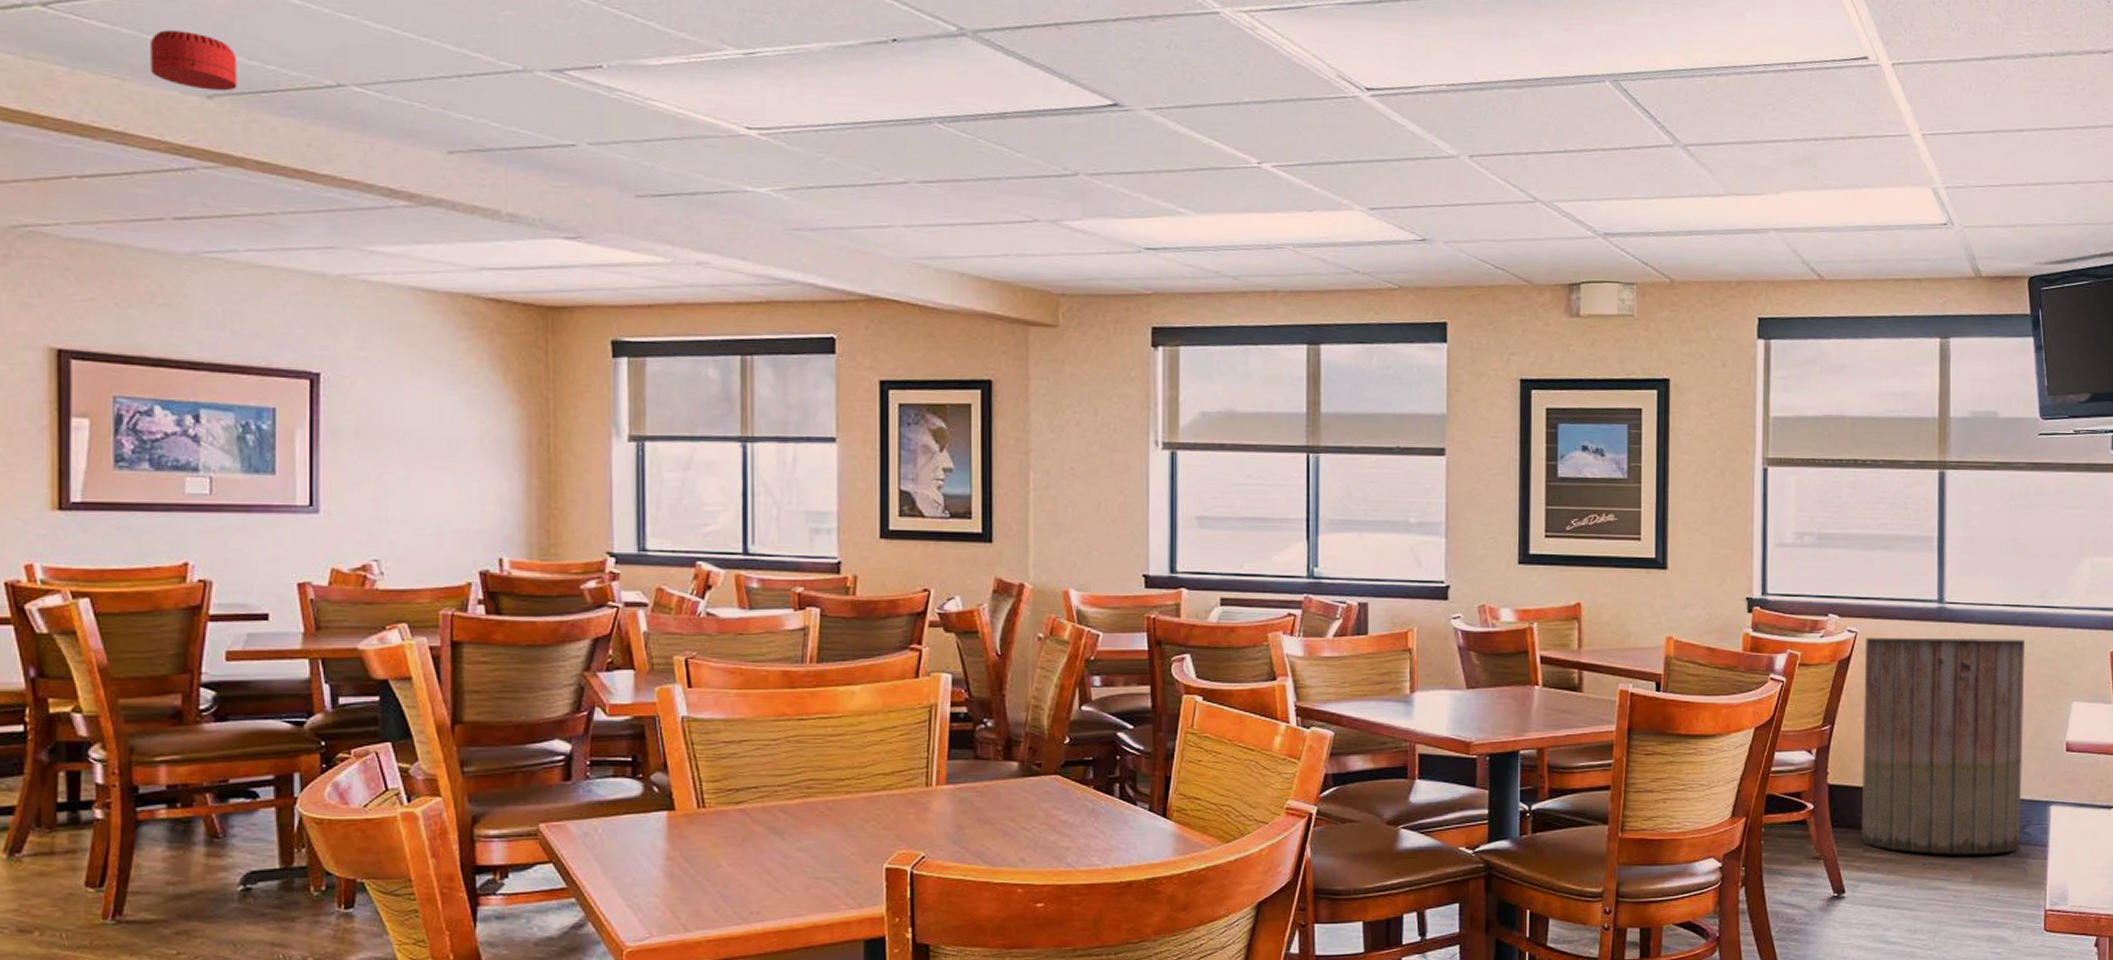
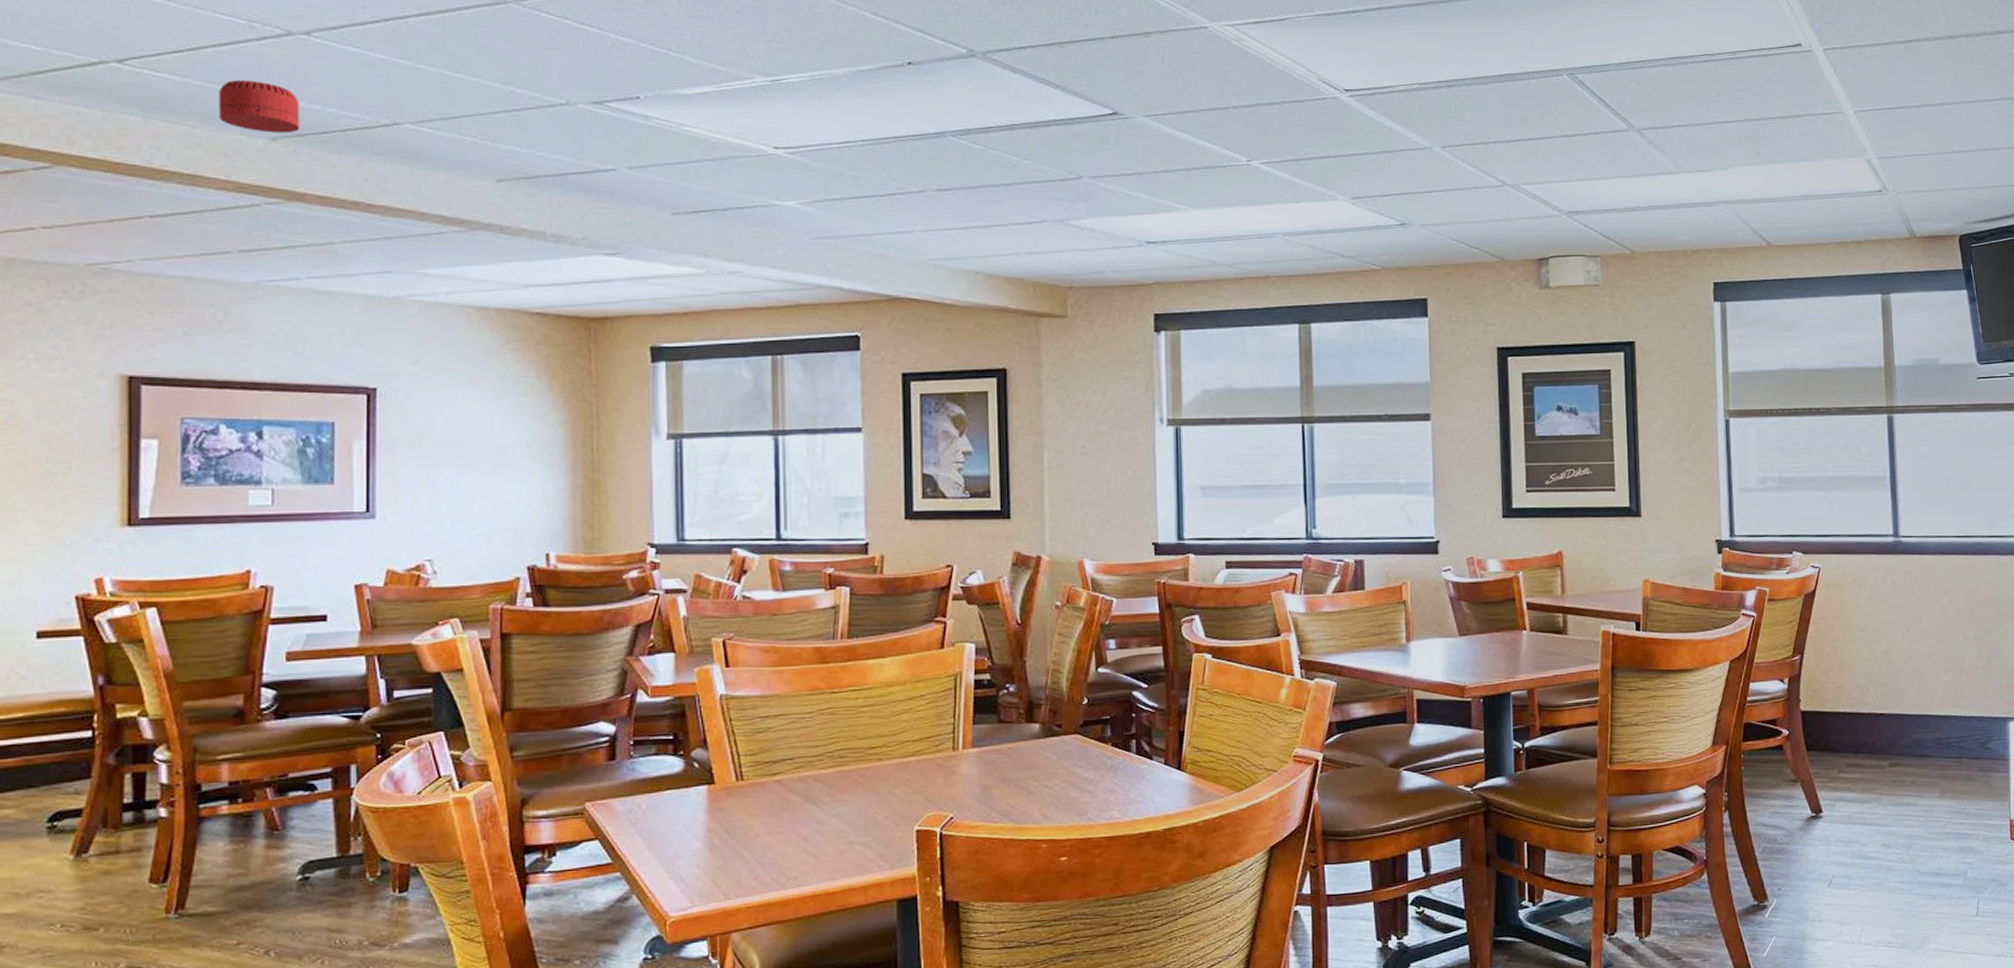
trash can: present [1861,637,2026,855] -> none [1827,567,1984,772]

